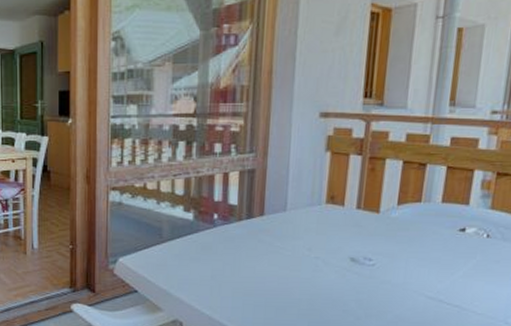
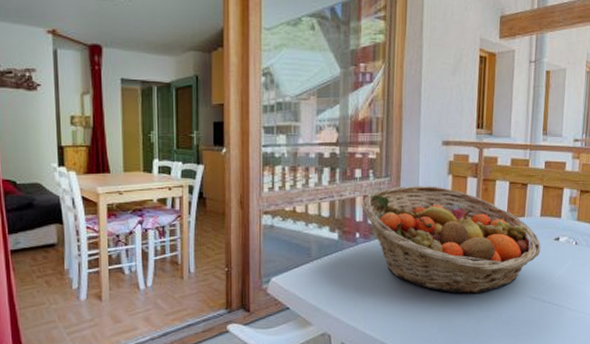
fruit basket: none [221,163,441,288] -> present [362,186,541,294]

